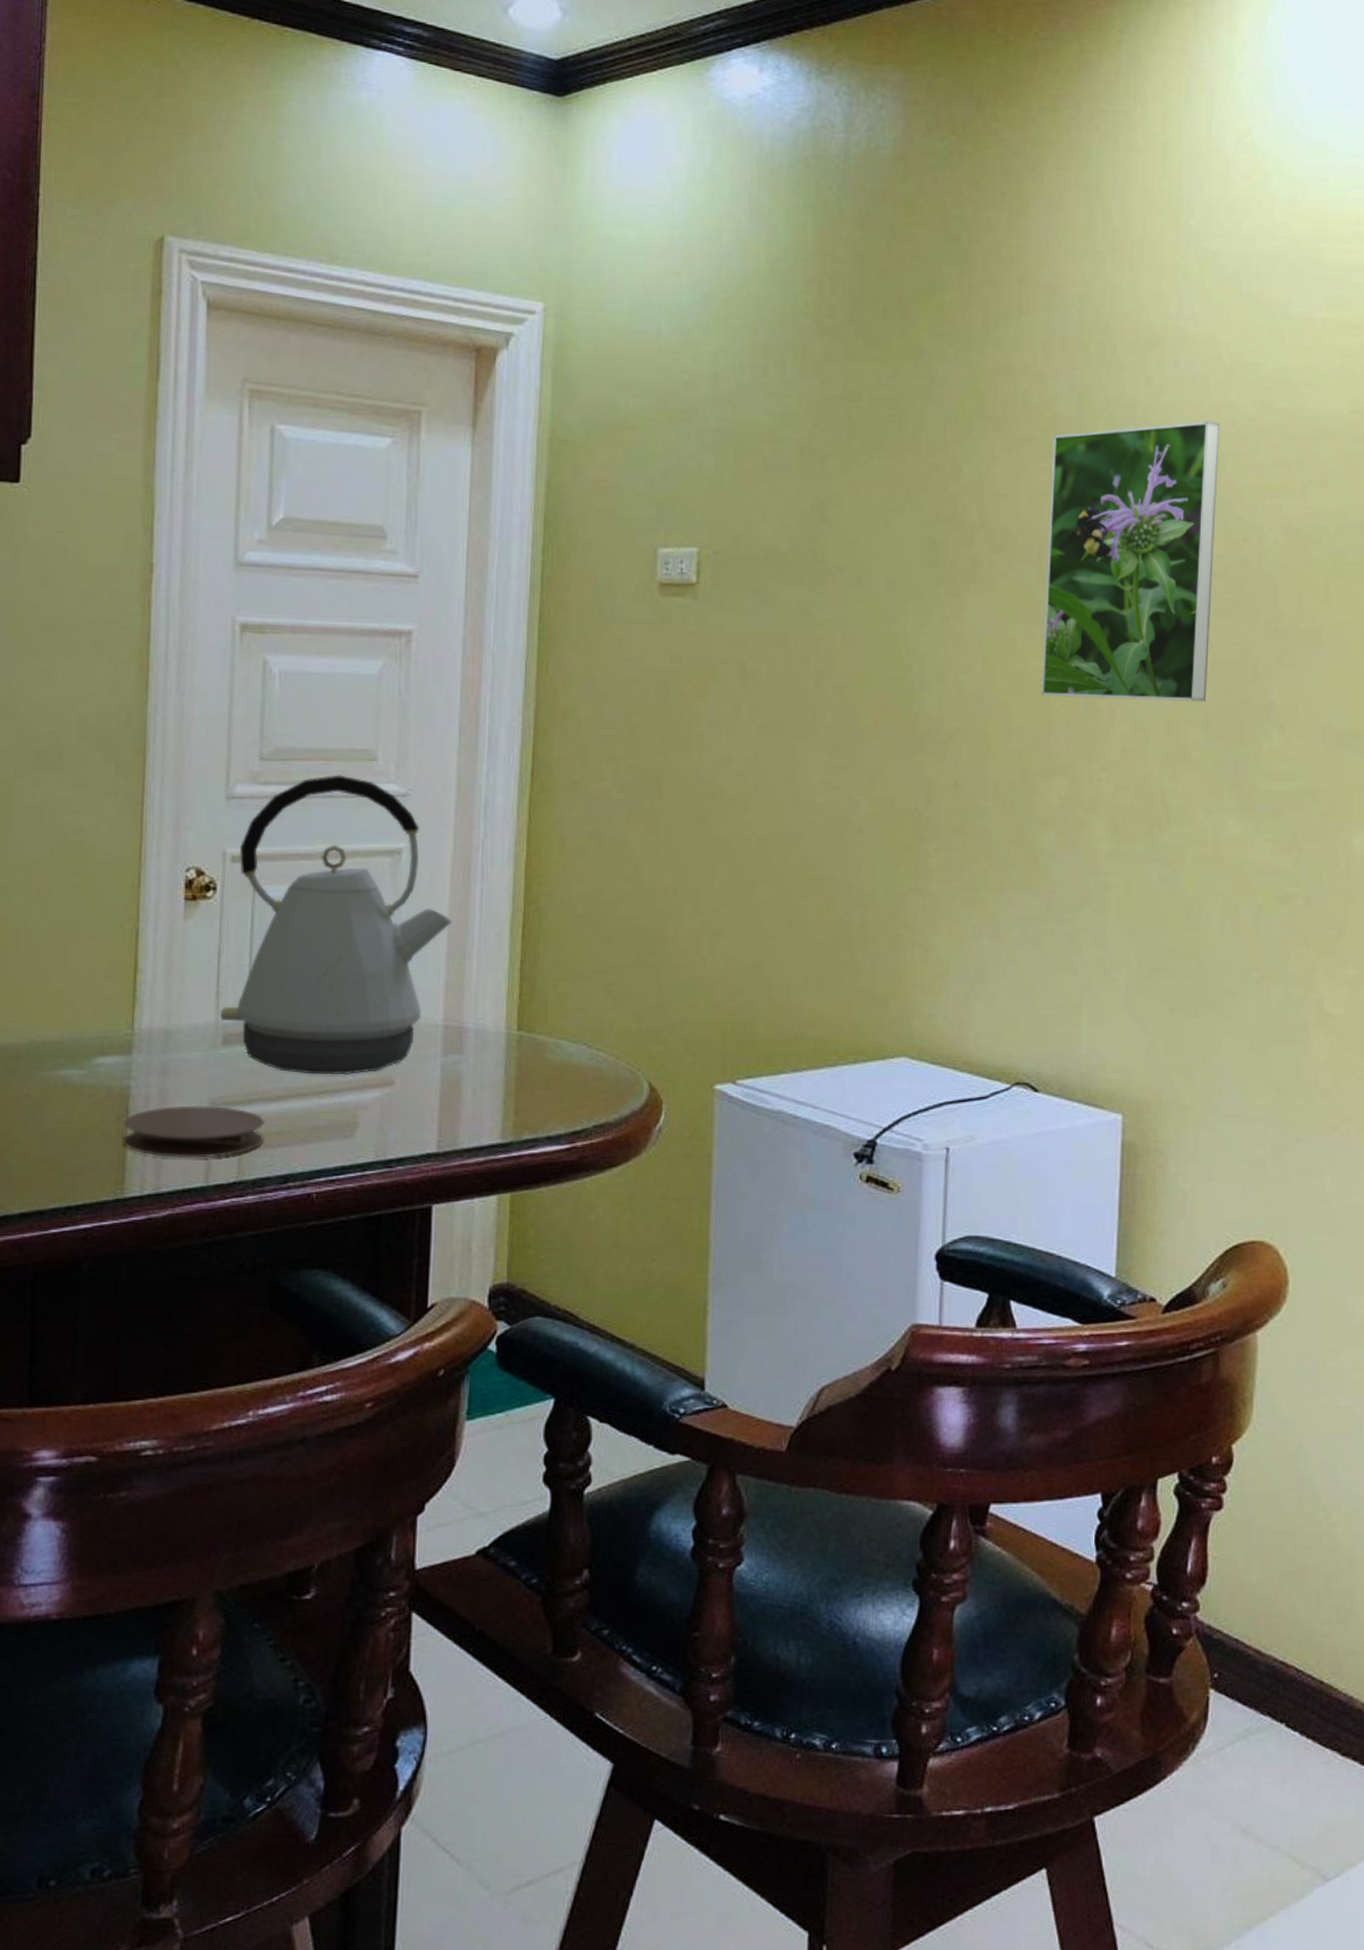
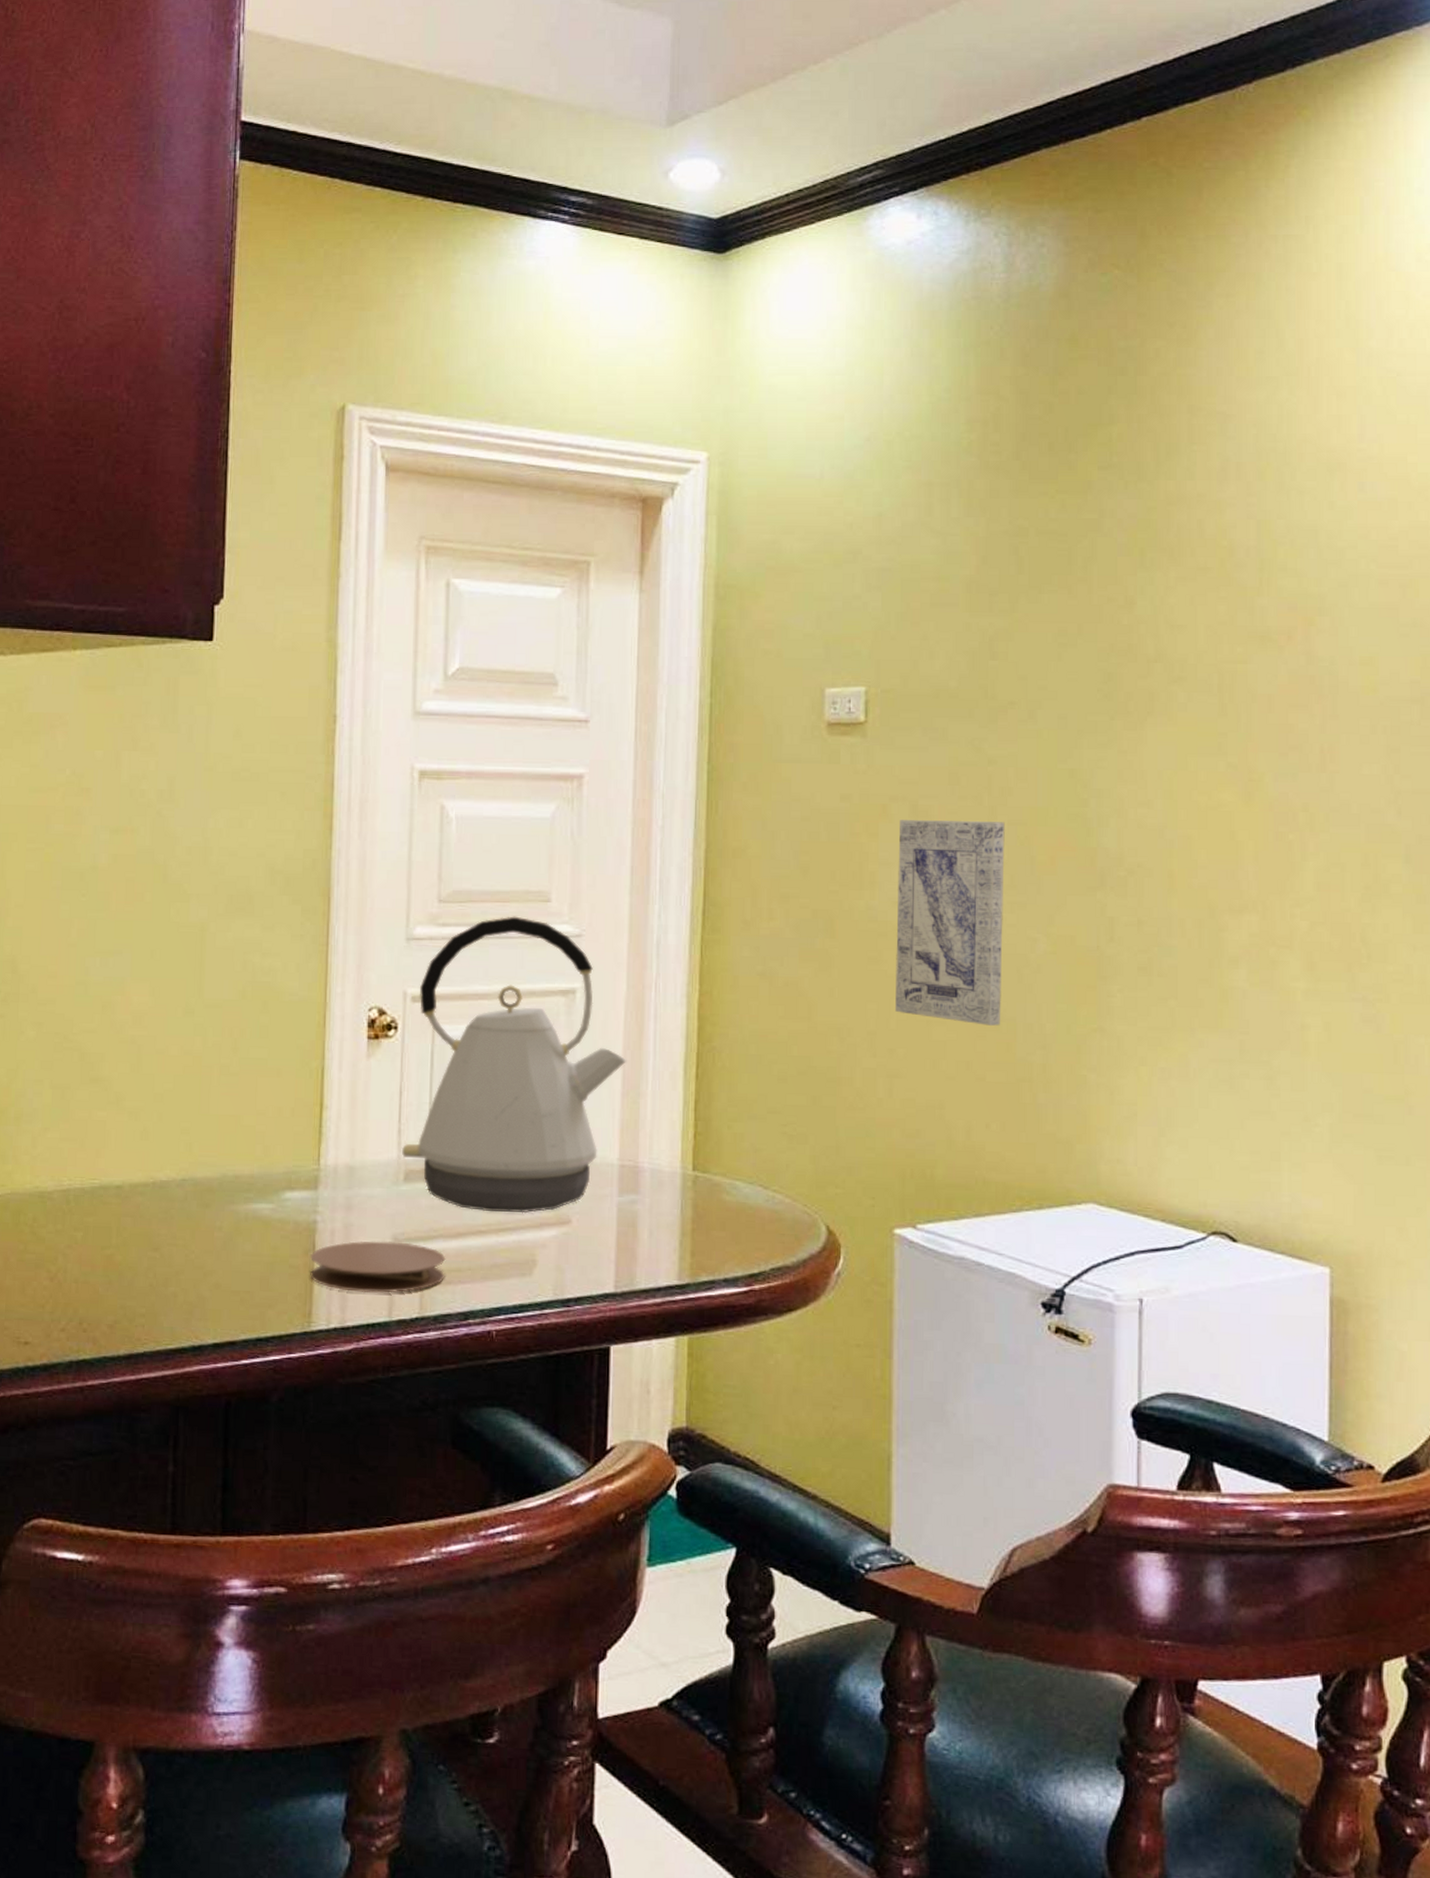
wall art: none [720,682,831,886] -> present [895,820,1005,1026]
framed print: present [1041,420,1220,702] -> none [1227,543,1410,834]

